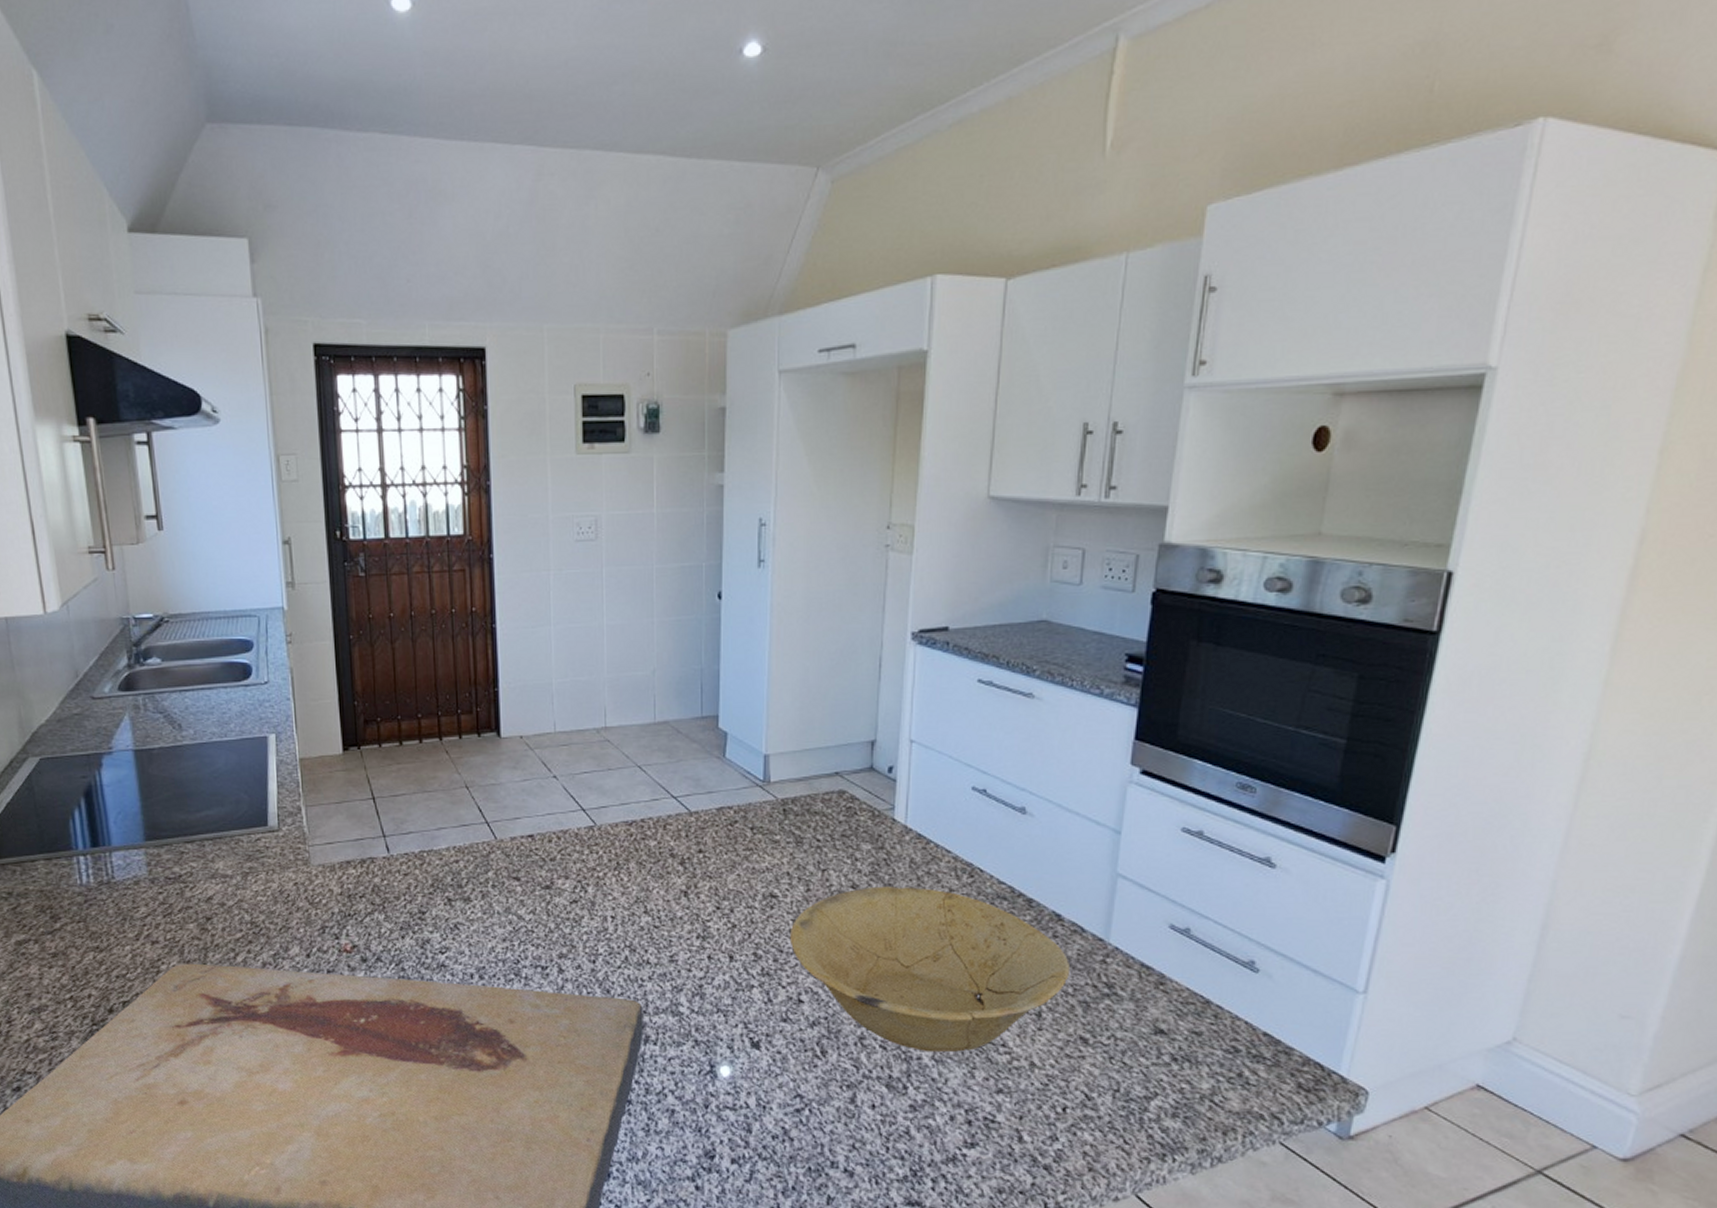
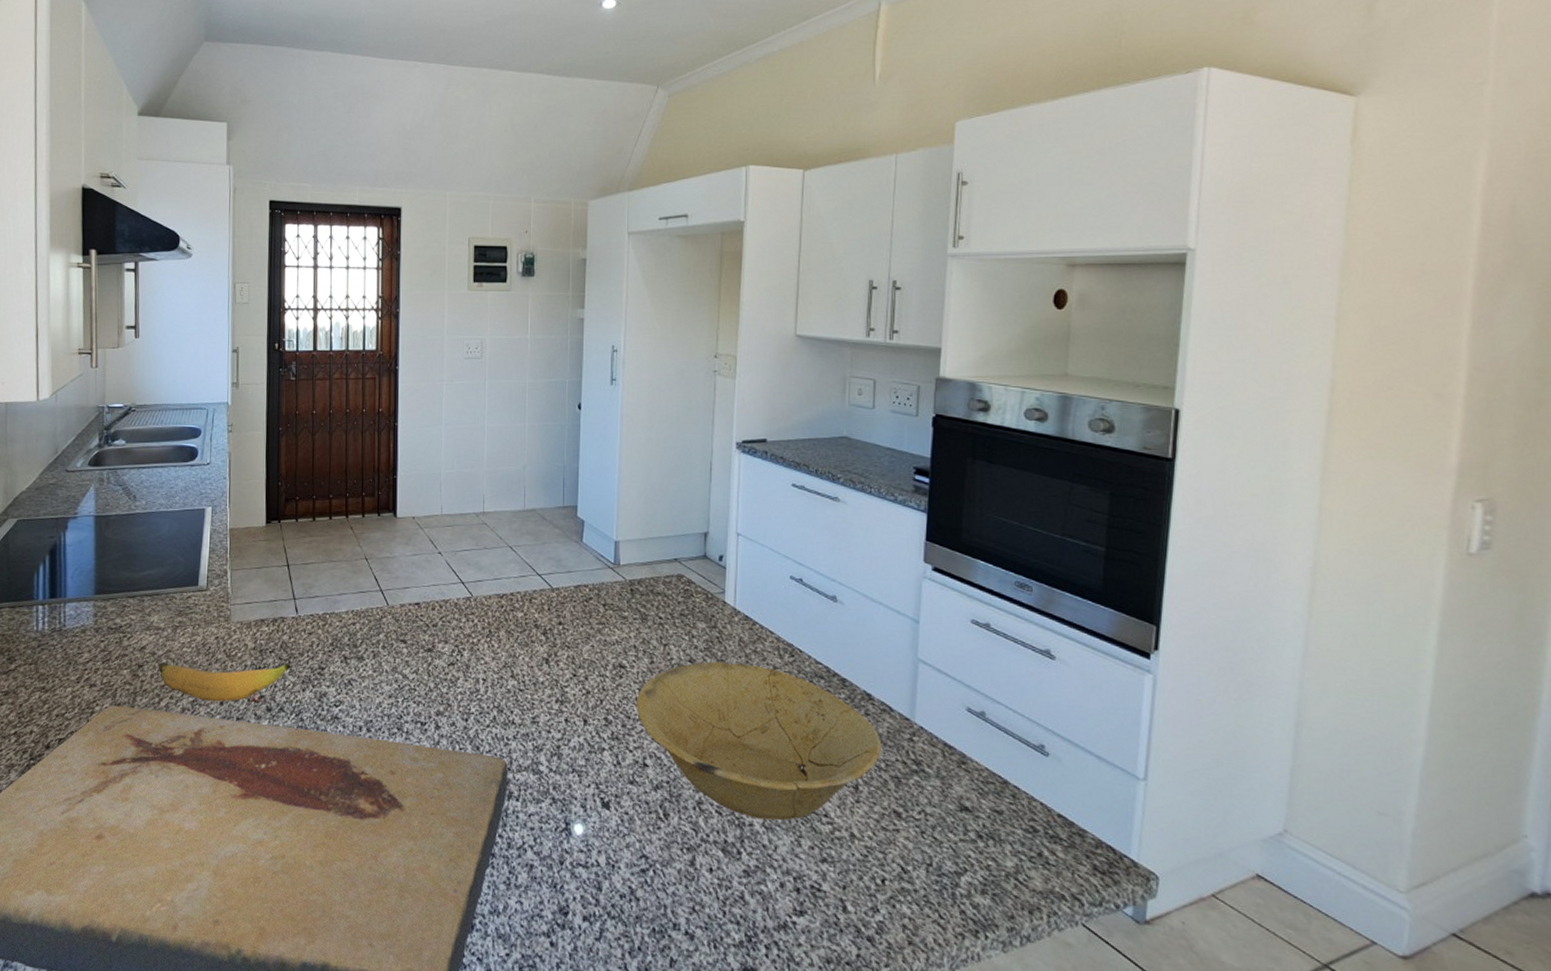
banana: none [230,908,386,954] -> present [159,662,291,702]

